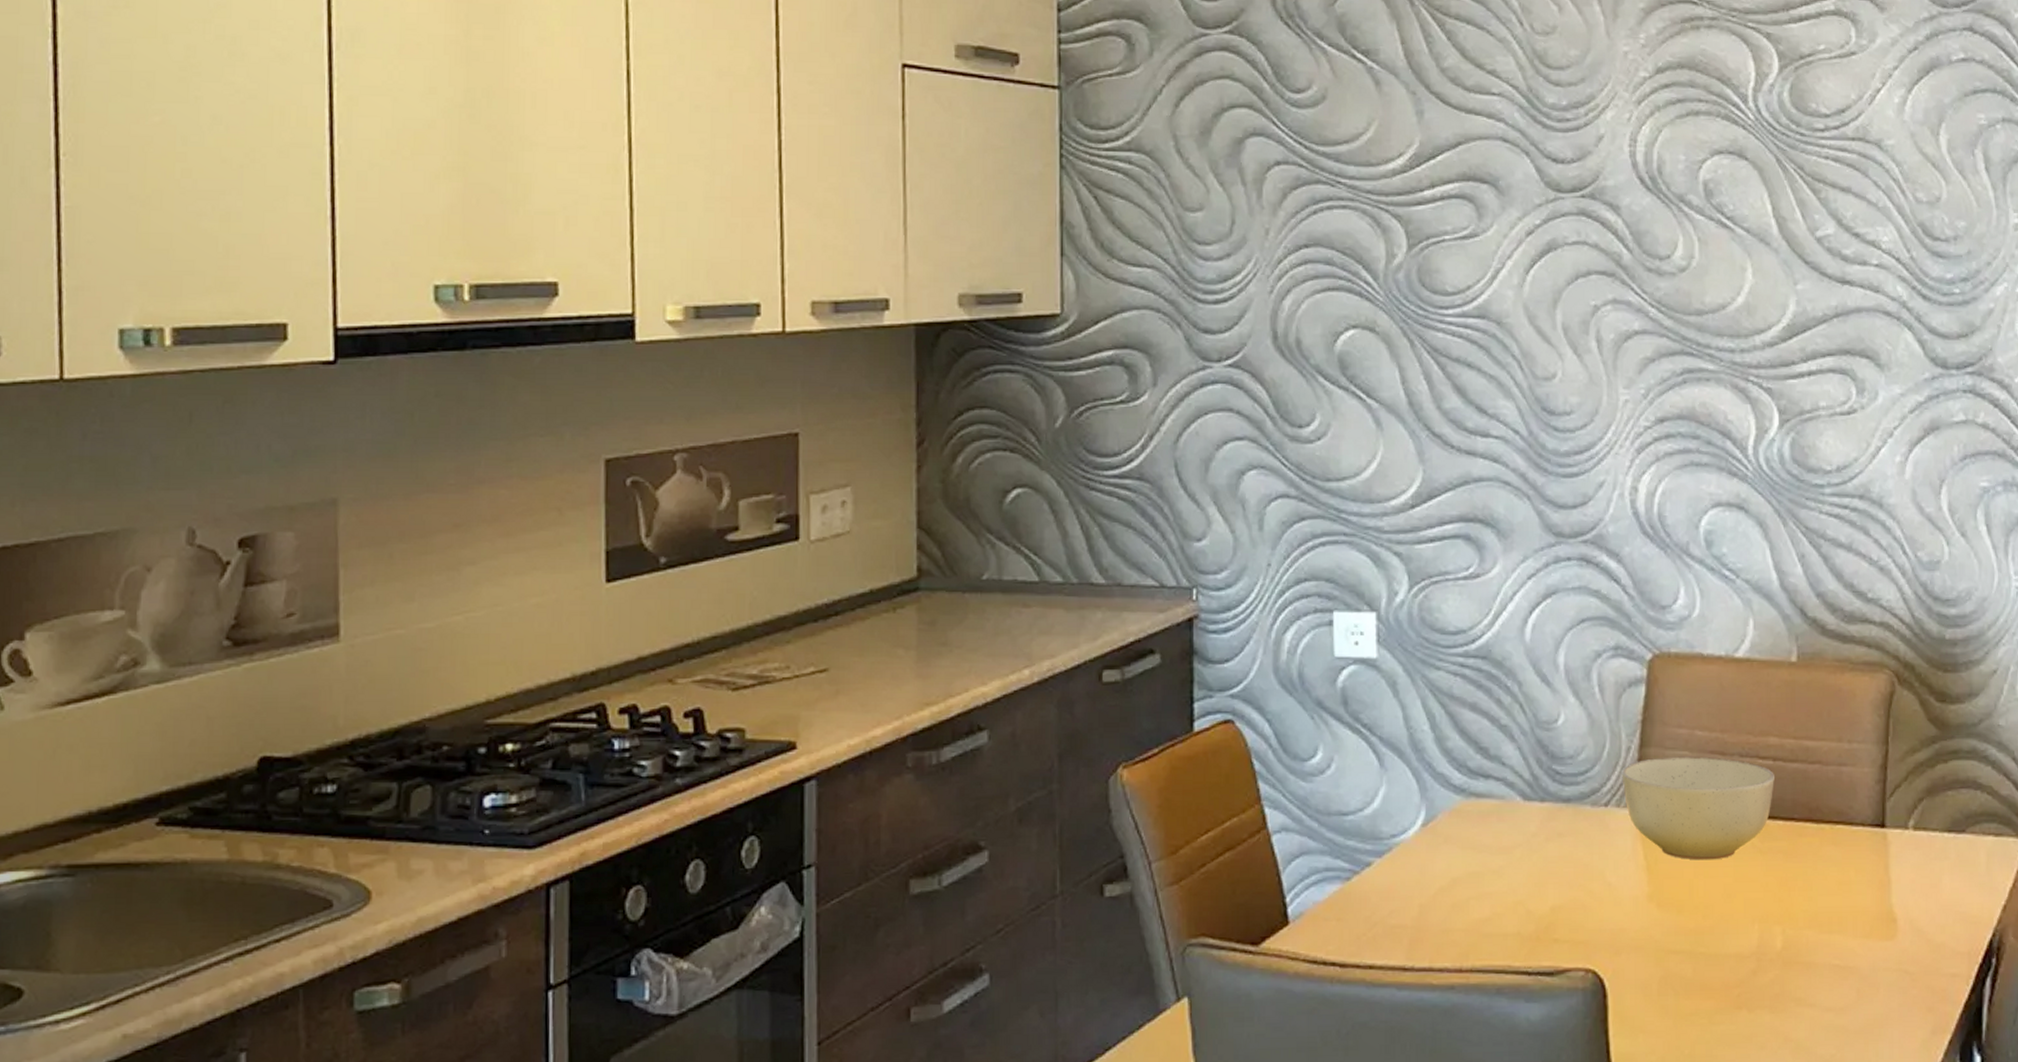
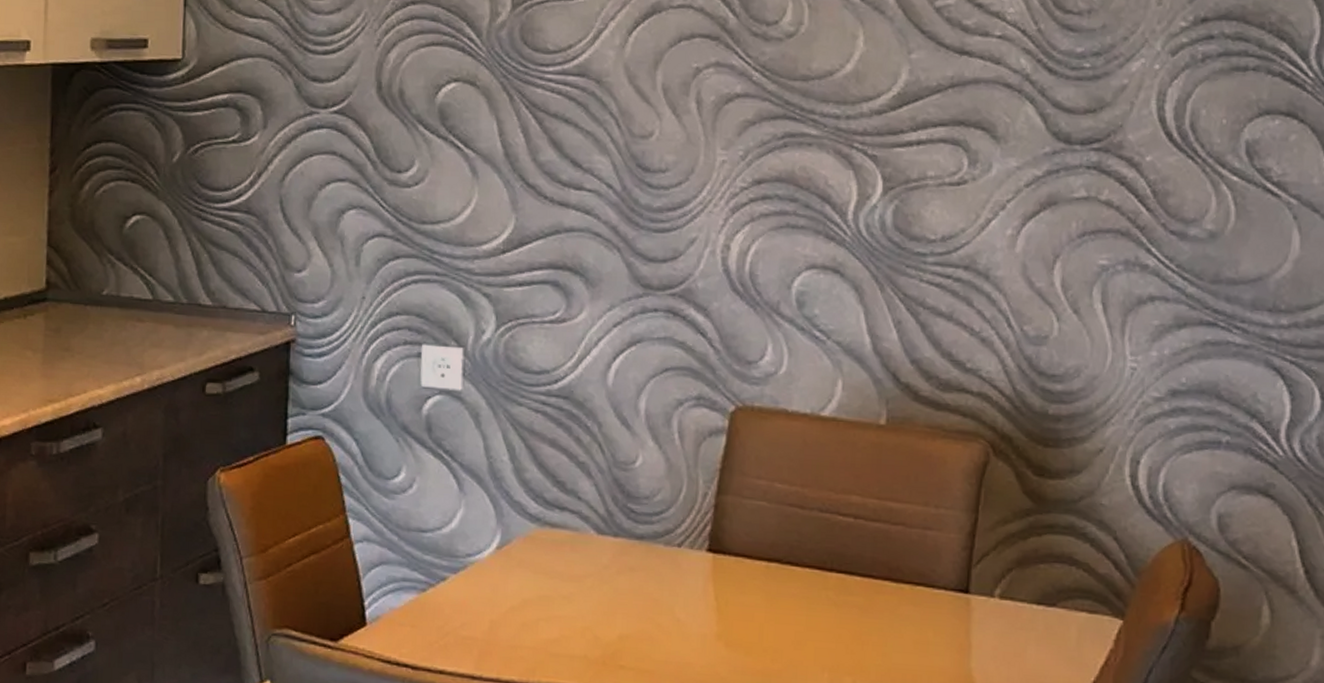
bowl: present [1620,756,1776,860] -> none [696,505,856,608]

